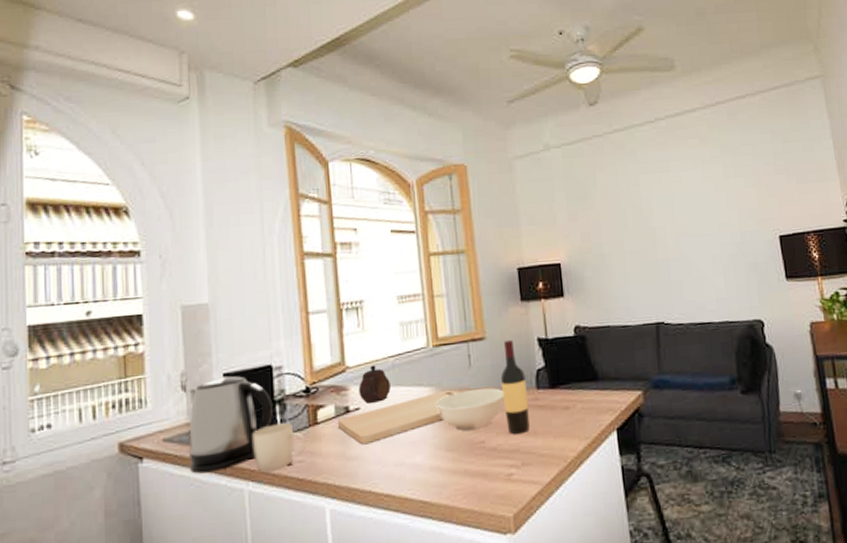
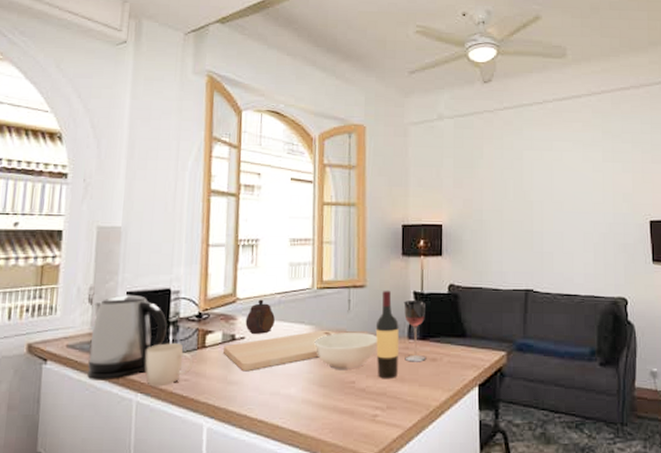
wineglass: none [528,346,558,414] -> present [403,299,427,362]

